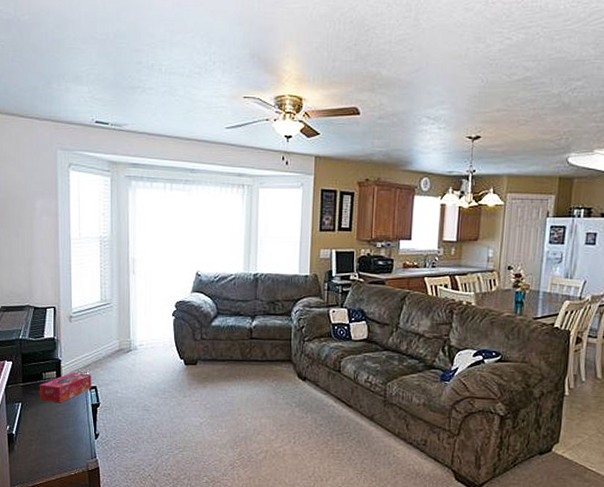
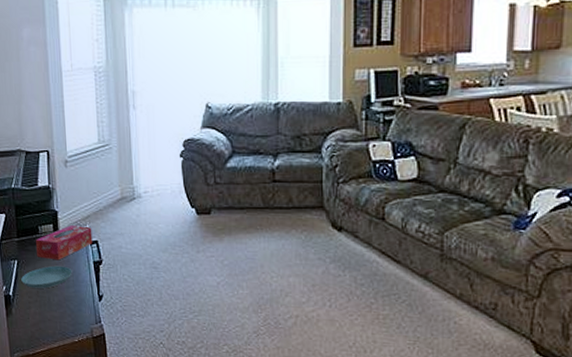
saucer: none [24,407,72,428] -> present [21,265,72,289]

